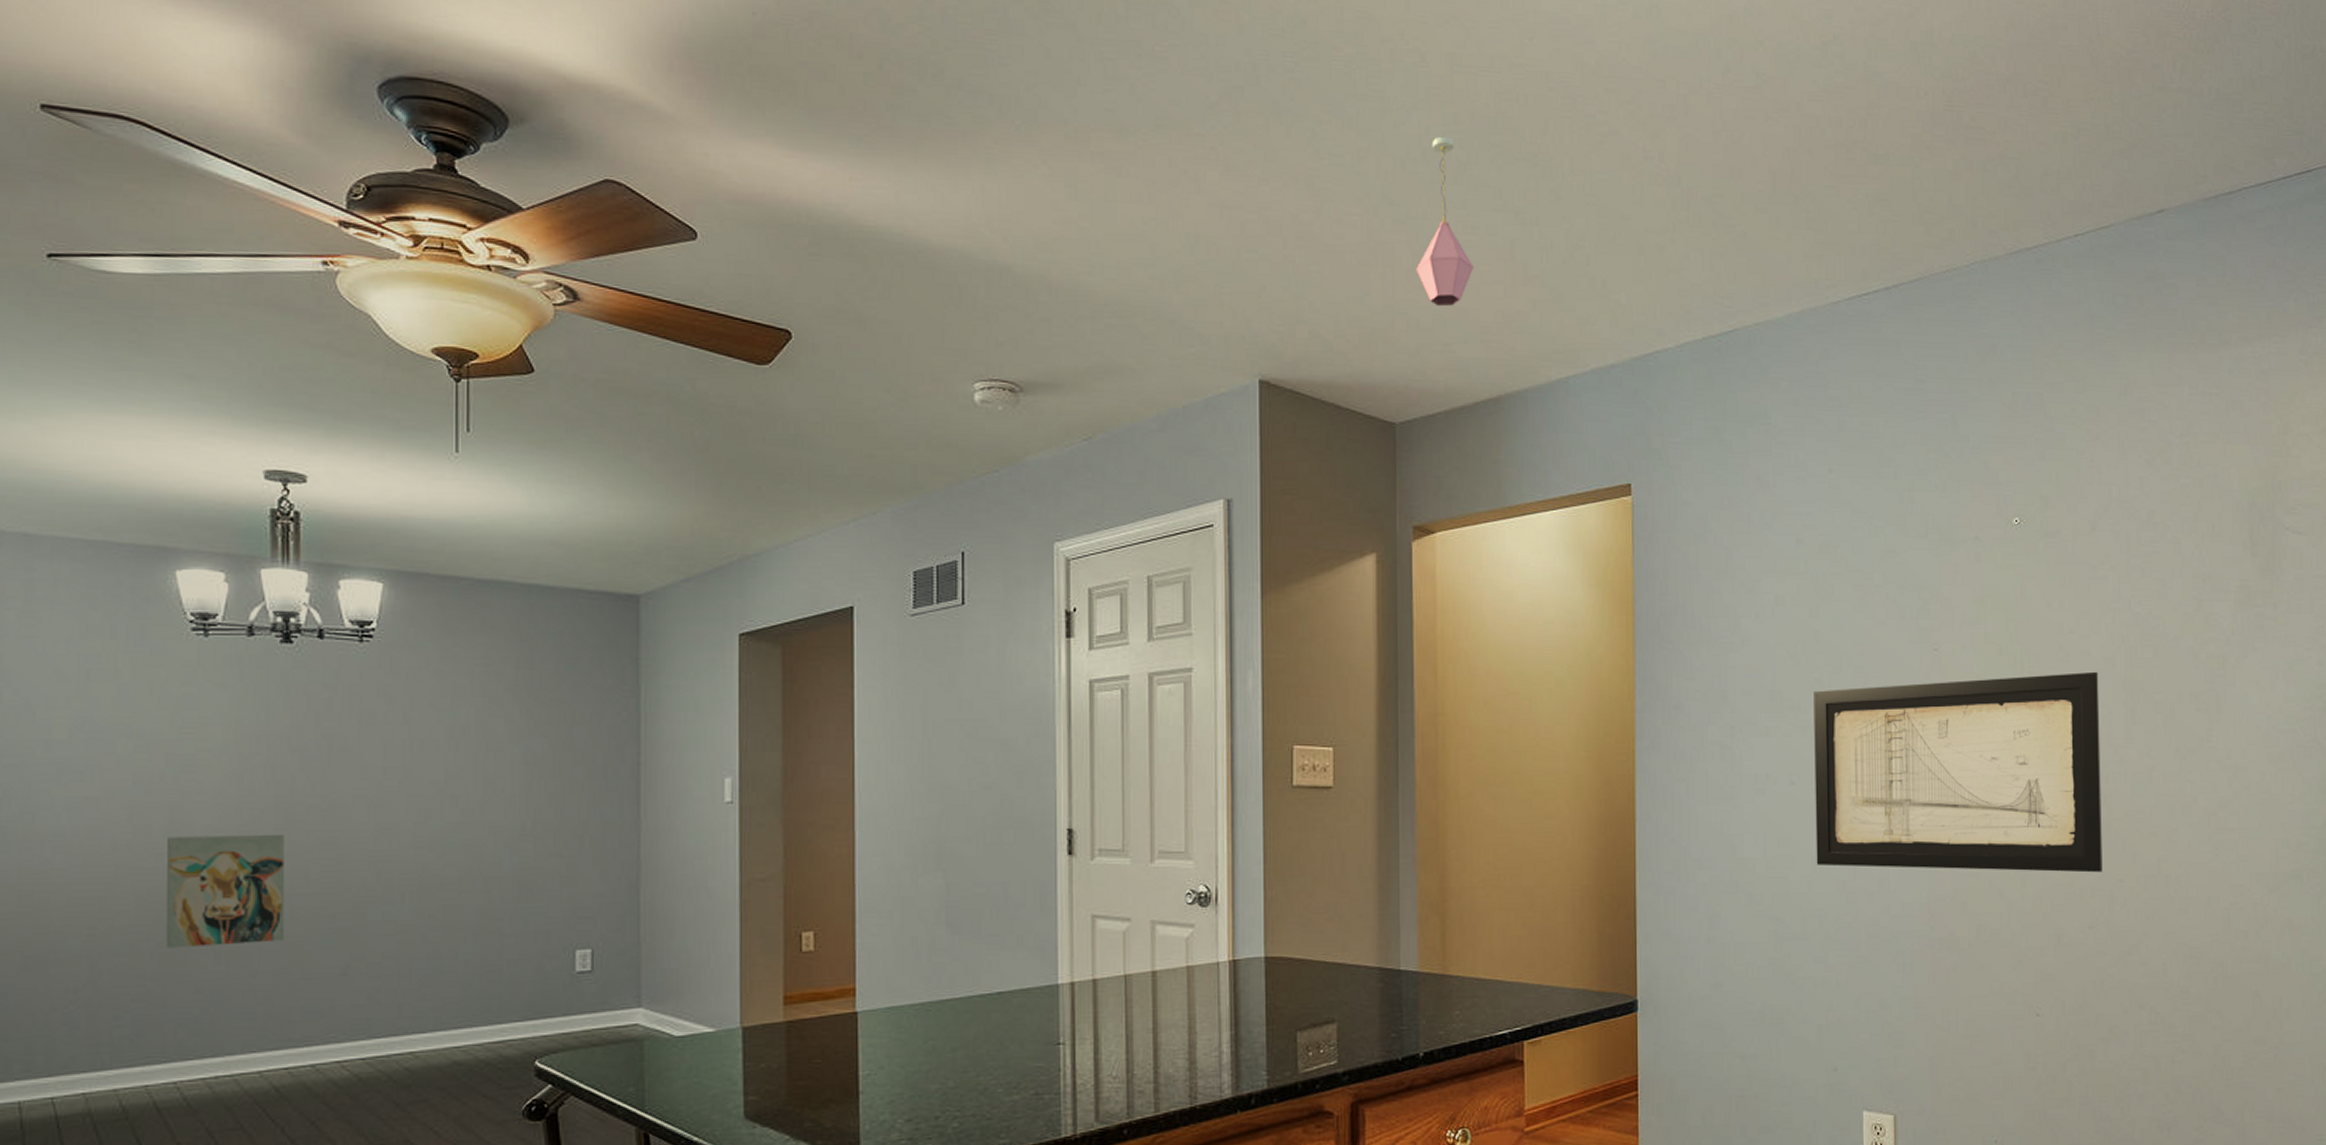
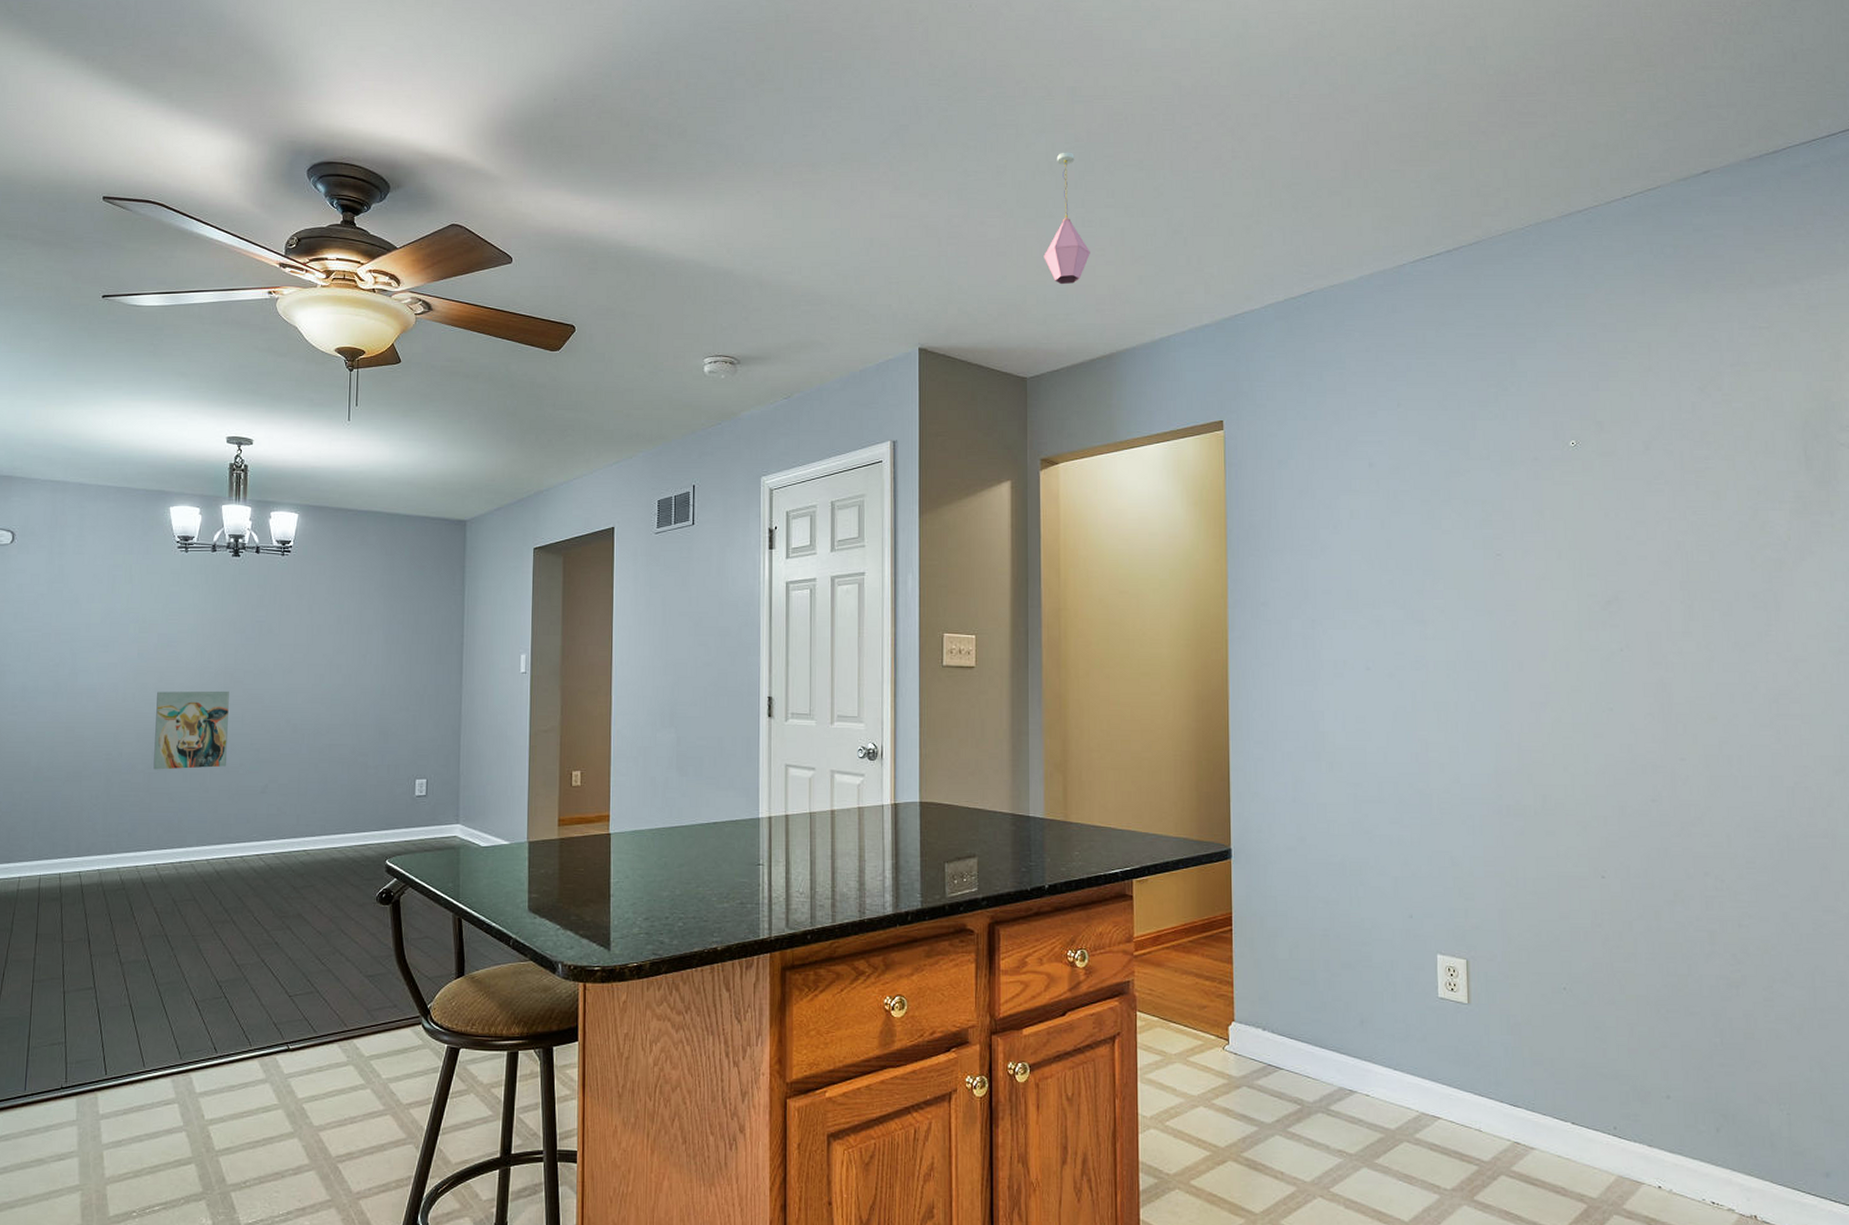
wall art: present [1814,671,2103,873] -> none [1386,573,1664,752]

